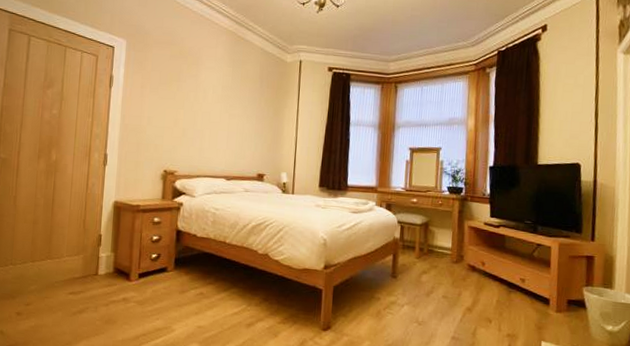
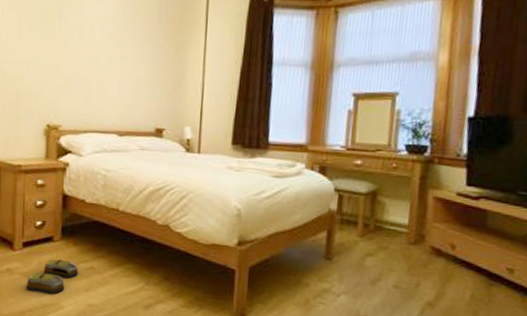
slippers: none [140,287,189,319] -> present [26,259,78,294]

